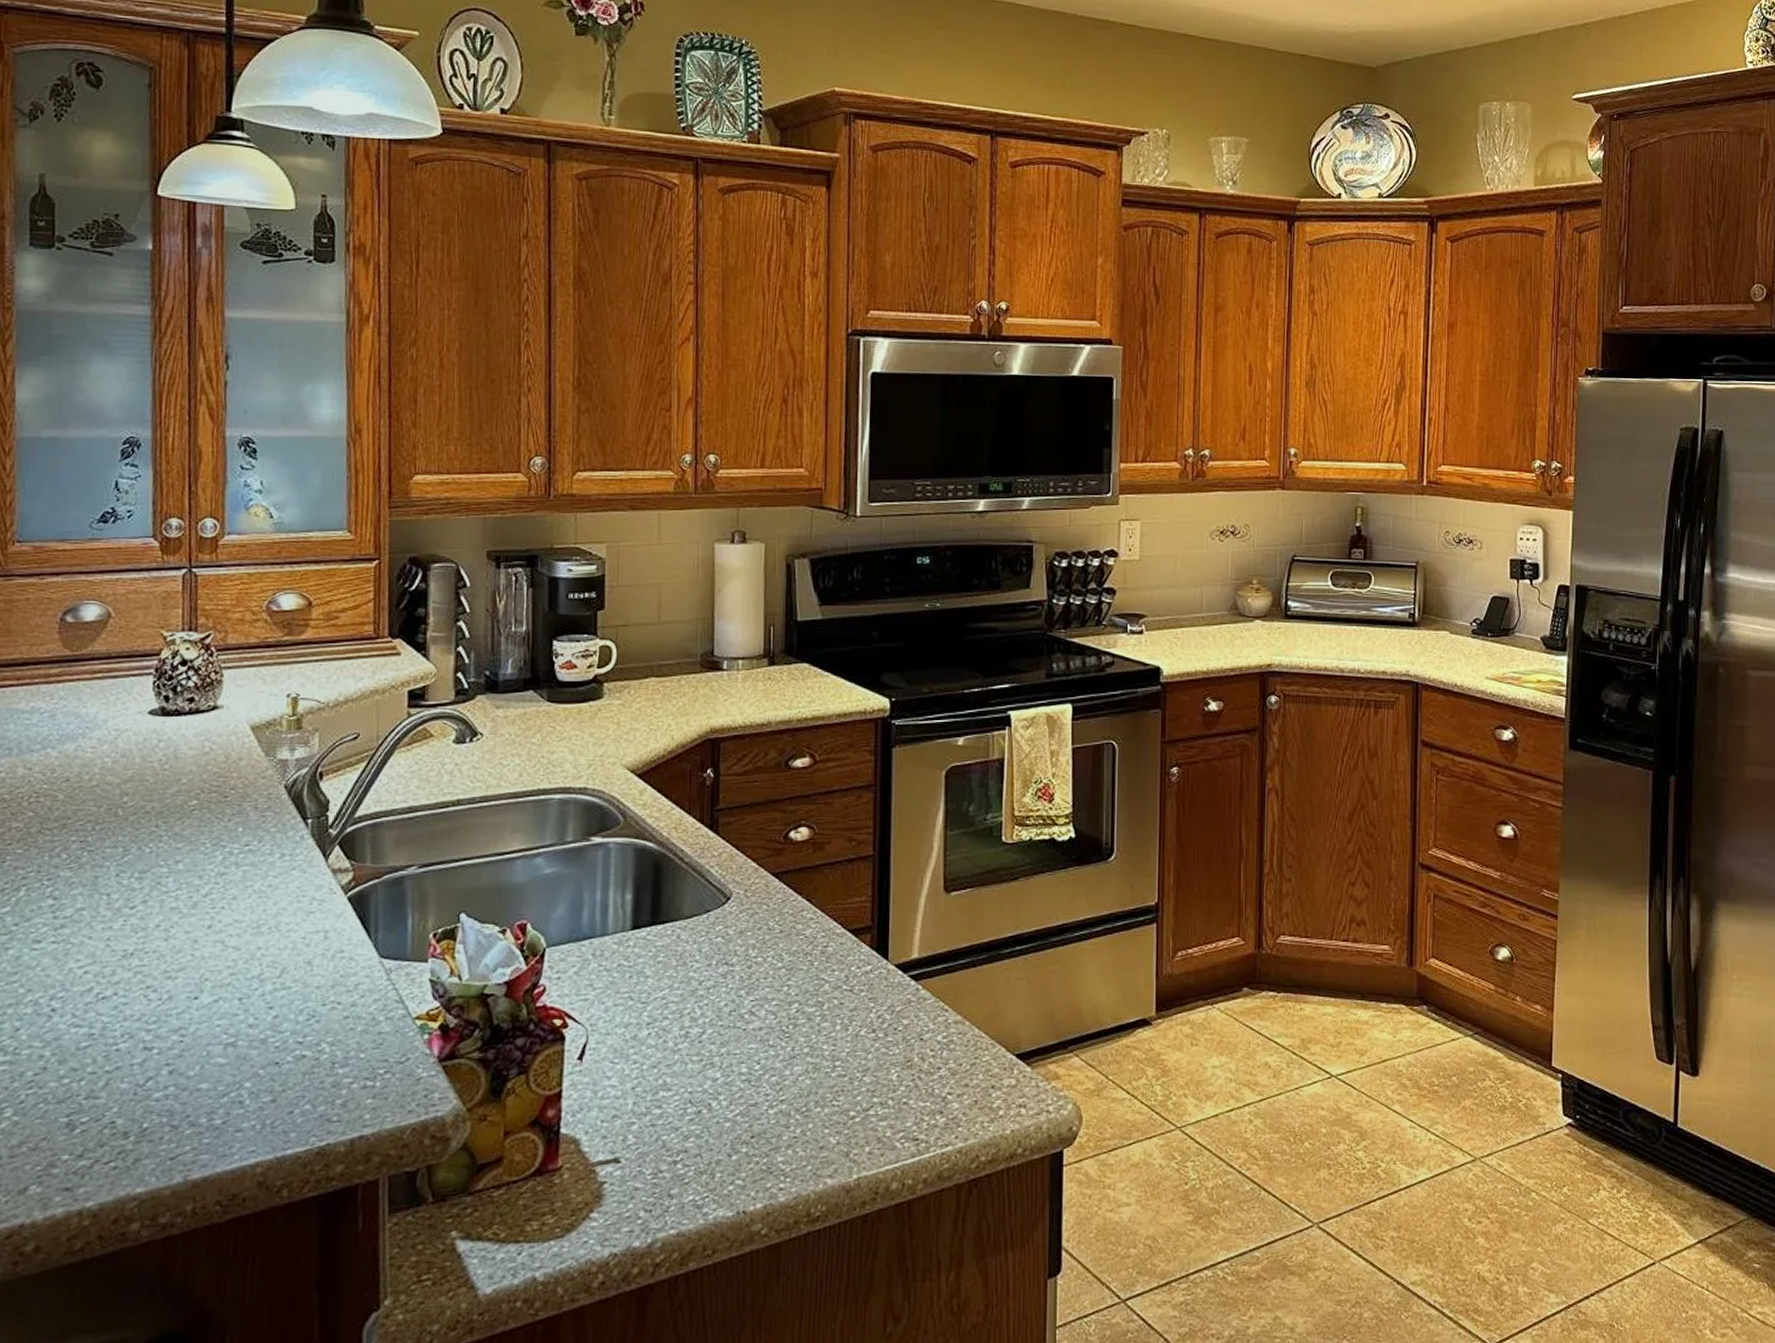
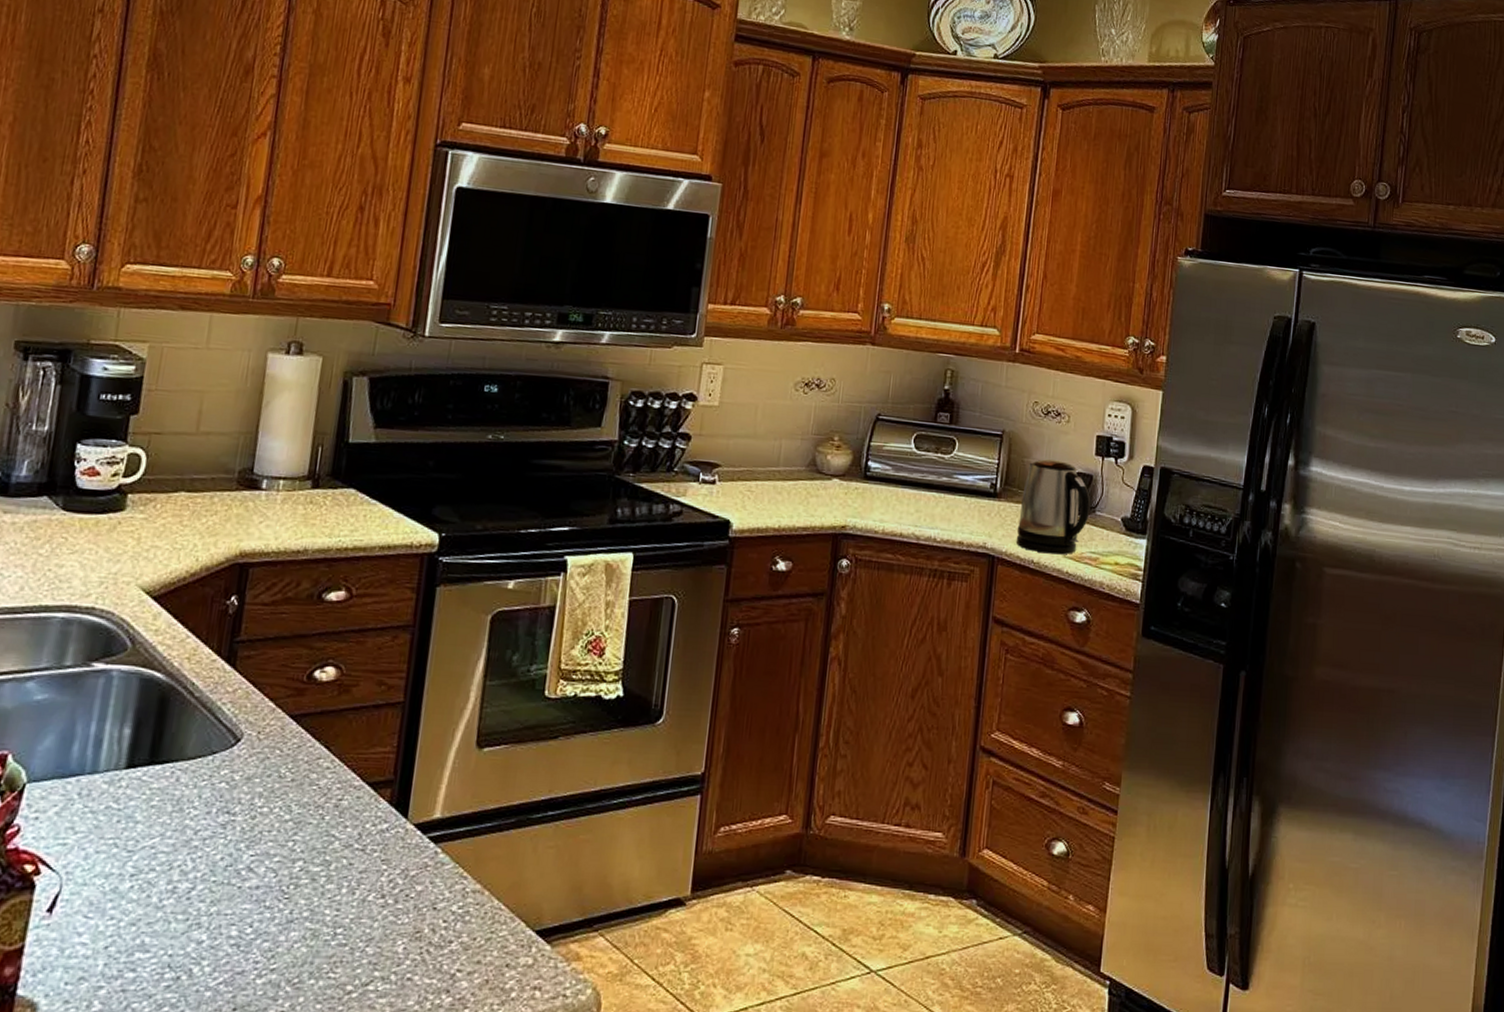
kettle: none [1438,586,1509,677] -> present [1016,459,1091,555]

